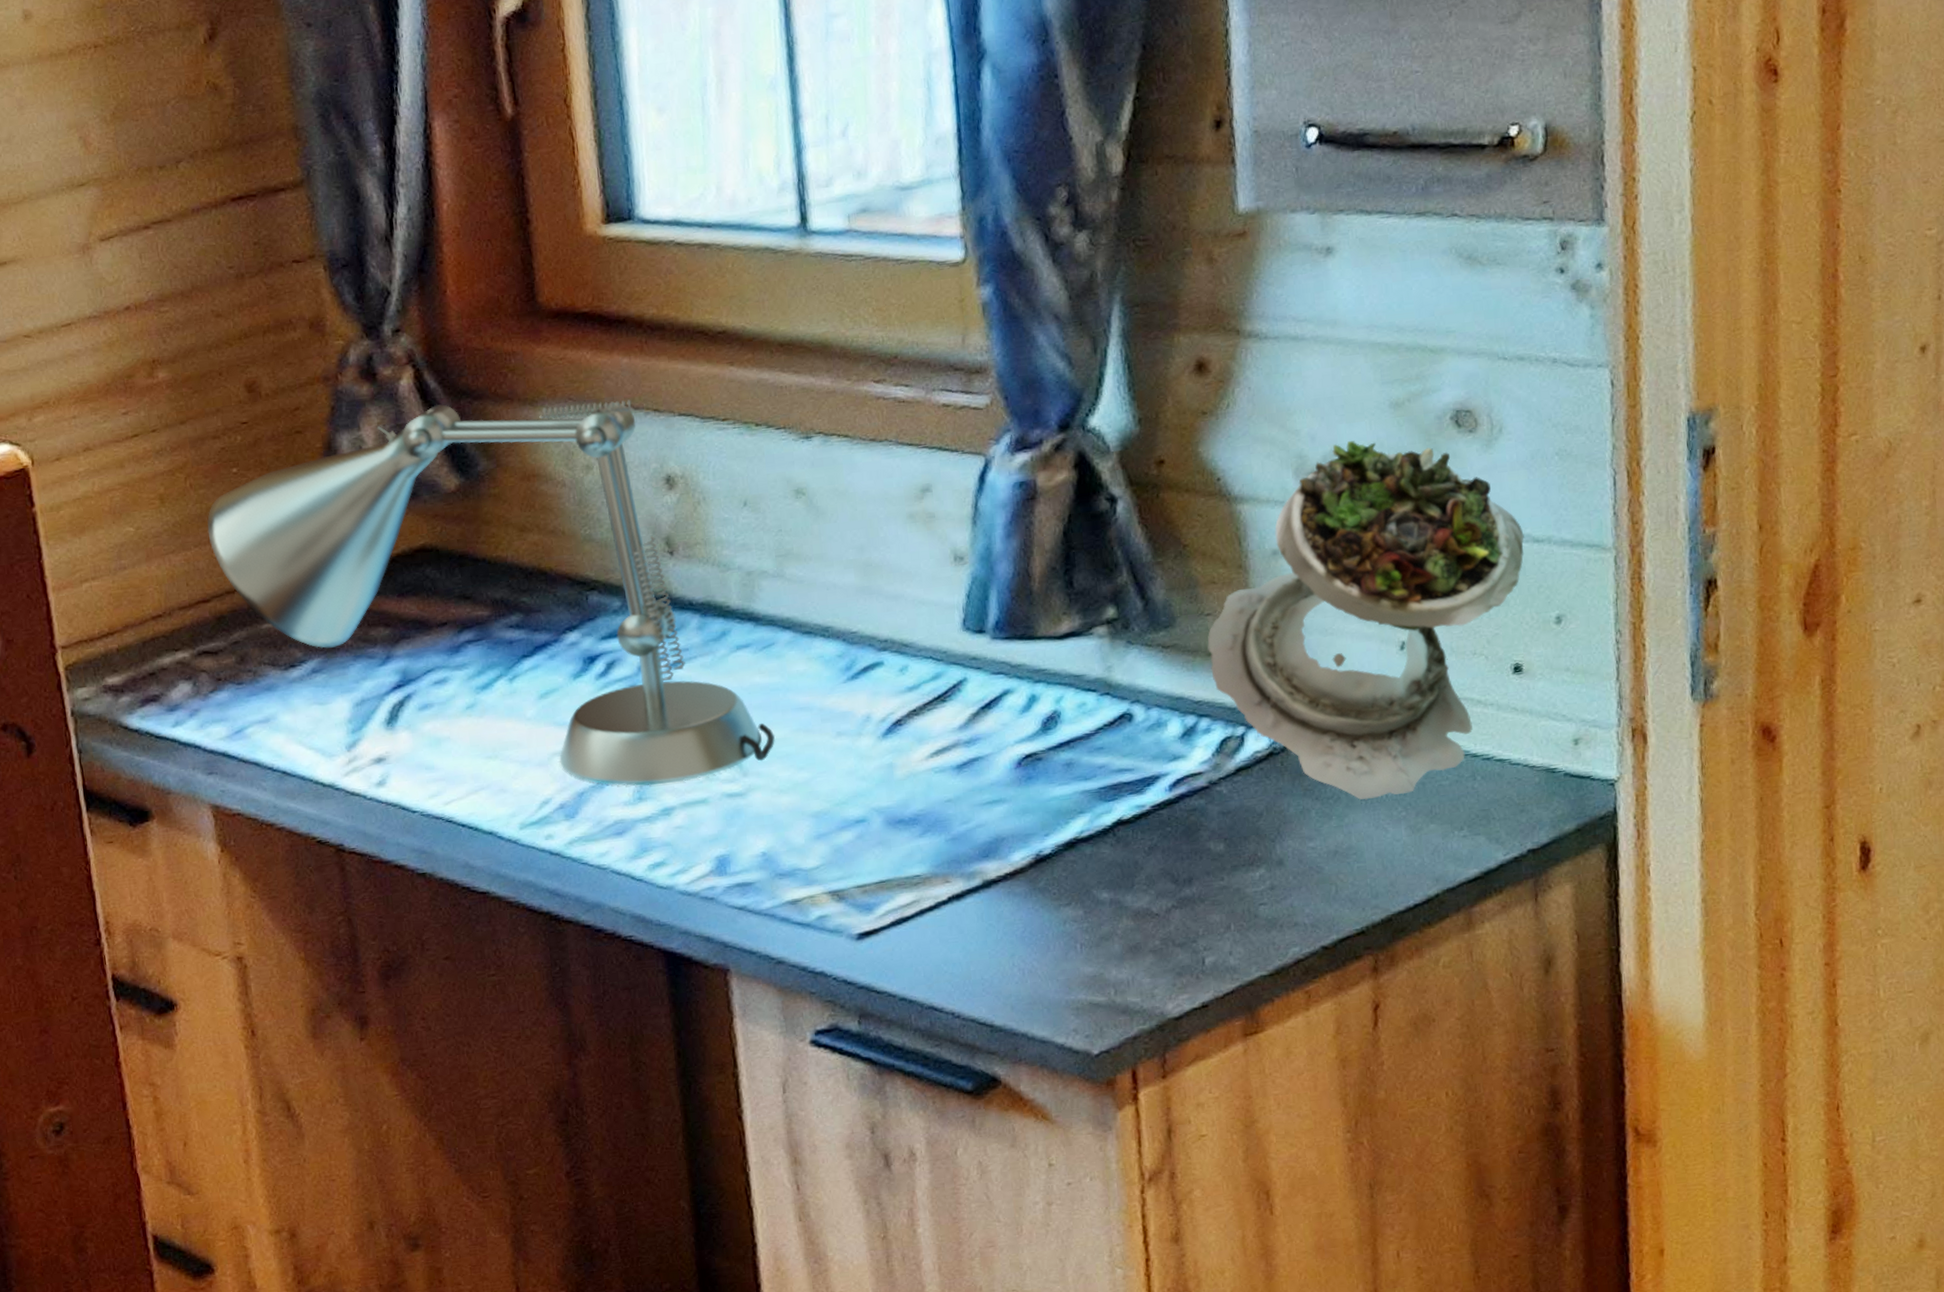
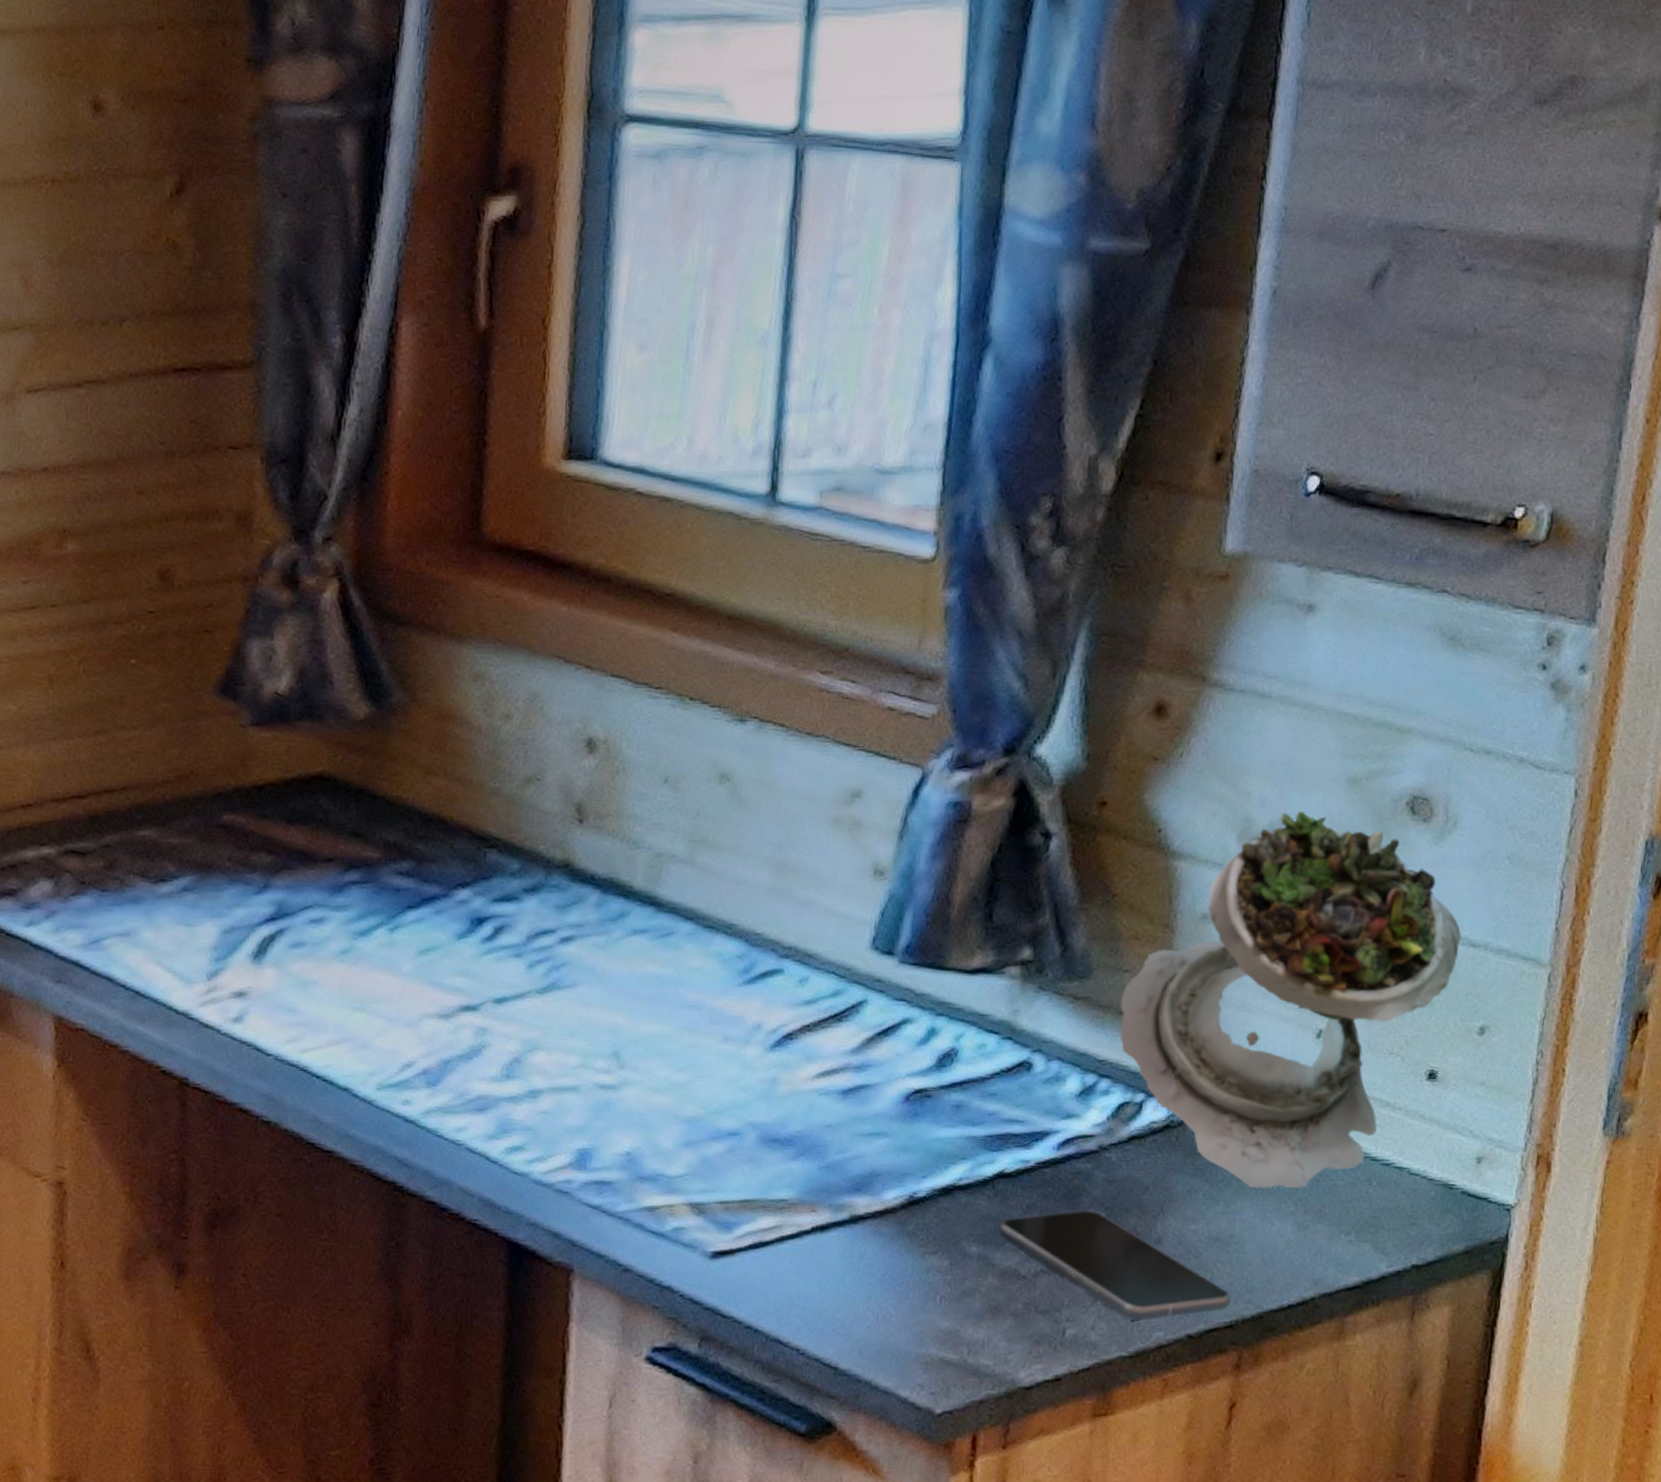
desk lamp: present [207,399,775,786] -> none [94,625,659,1065]
mobile phone: none [1126,843,1360,941] -> present [999,1210,1232,1321]

